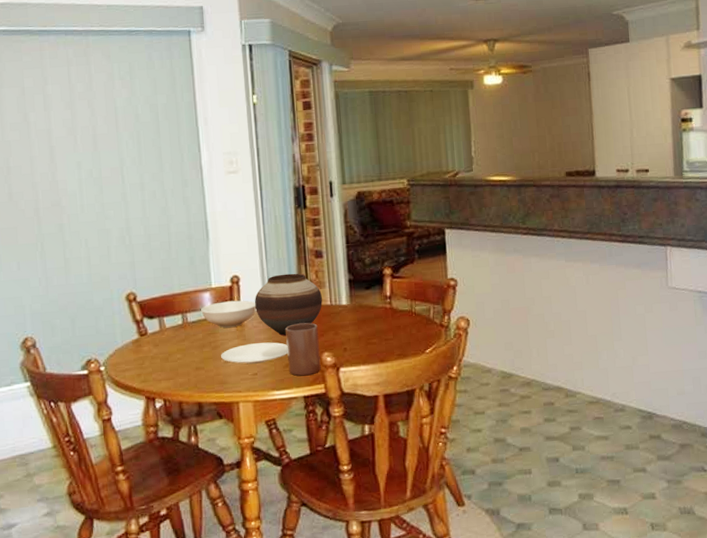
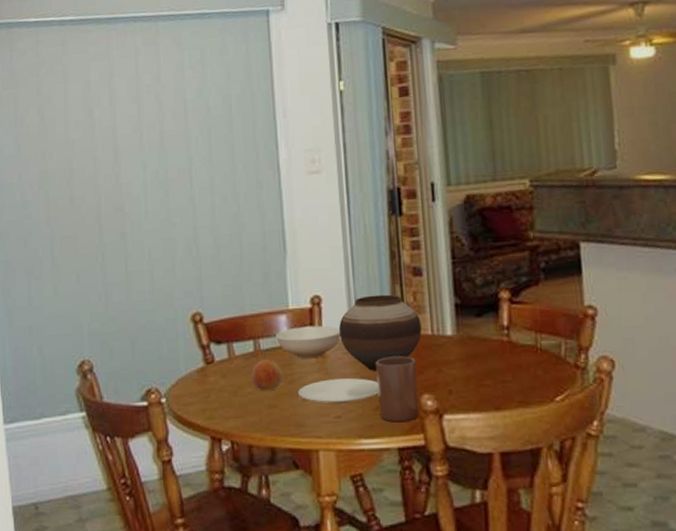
fruit: none [180,329,207,357] -> present [250,358,282,391]

